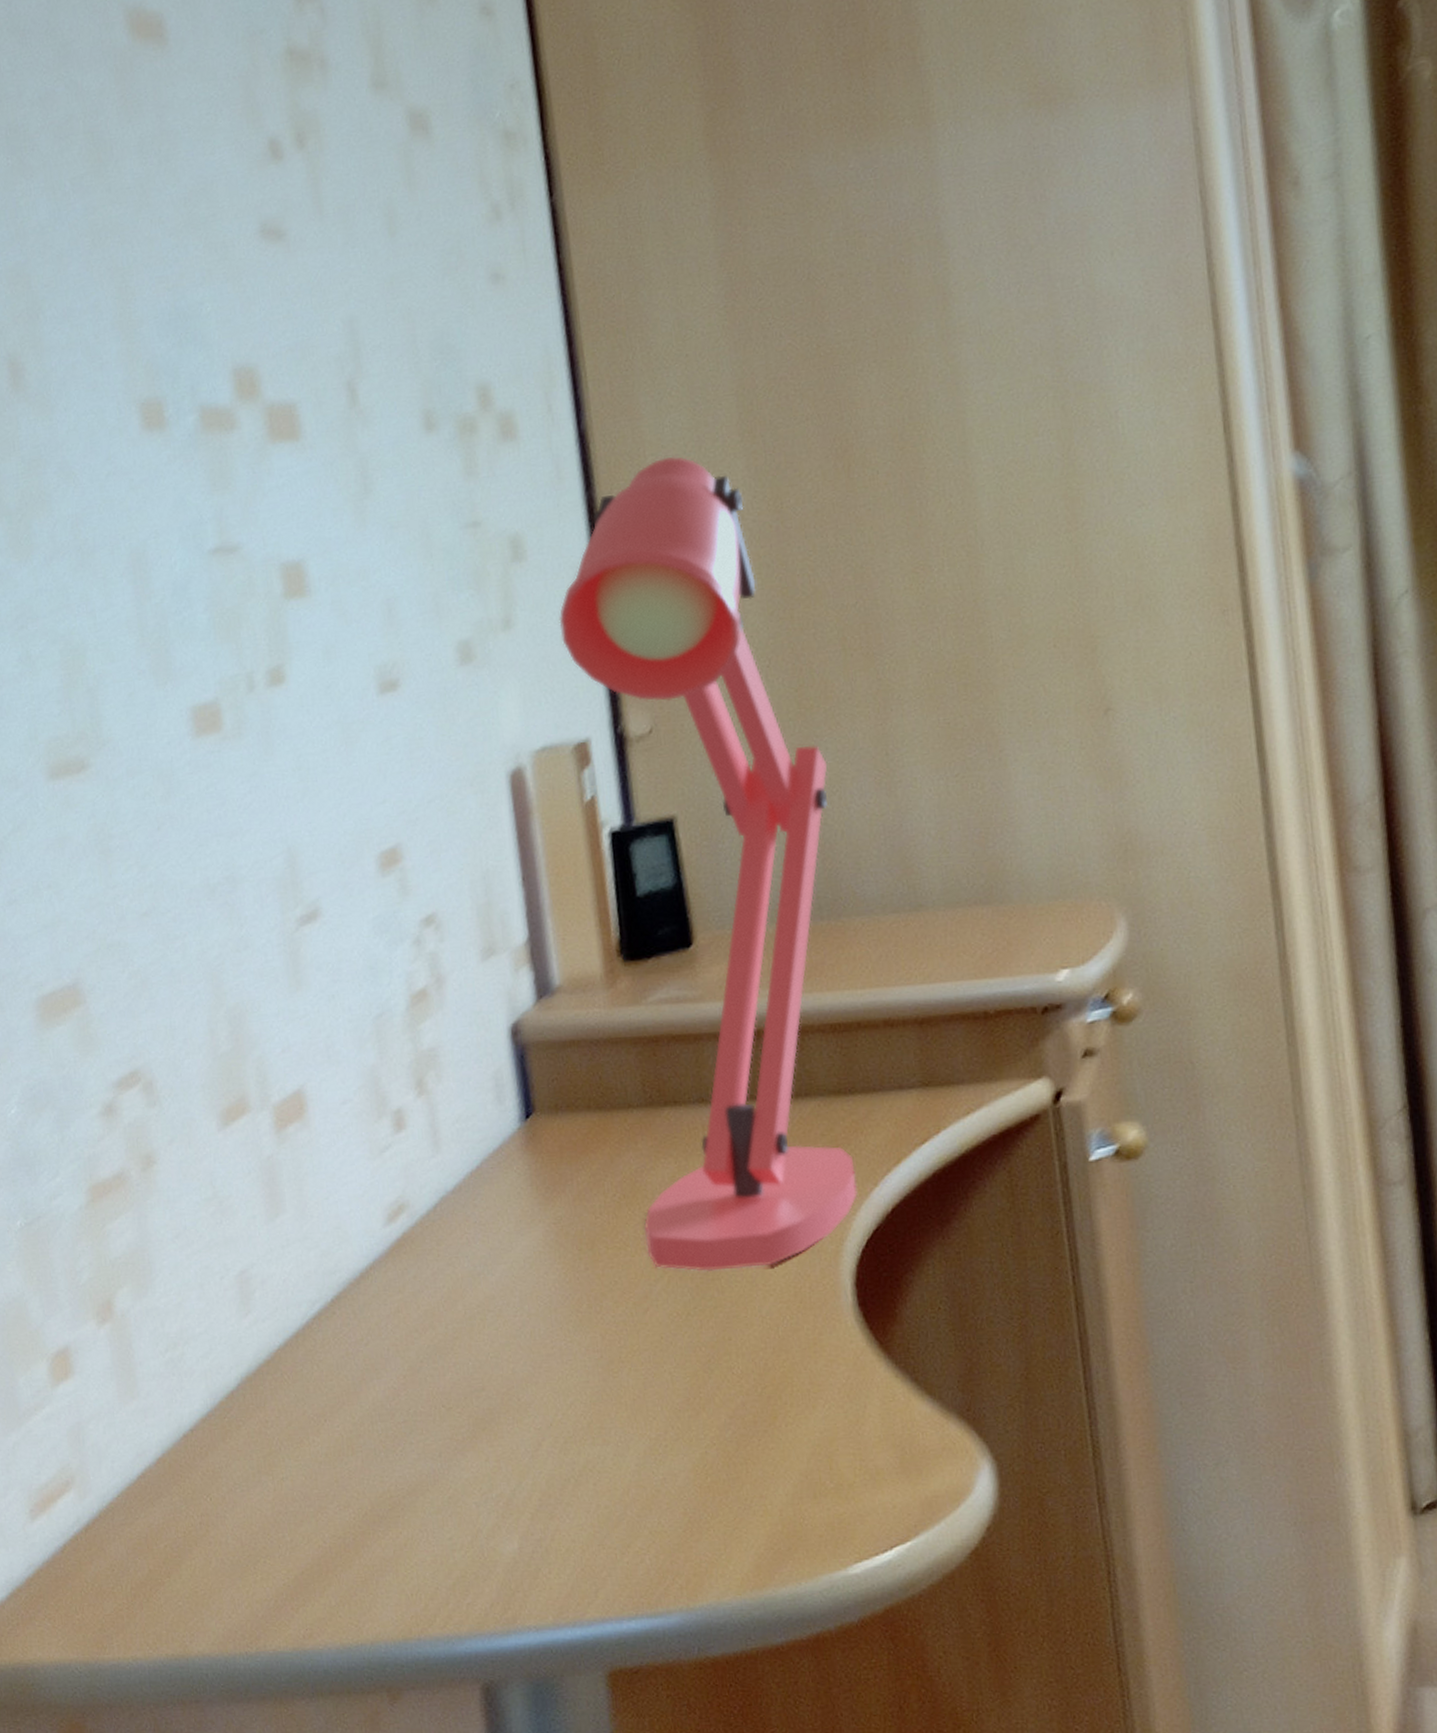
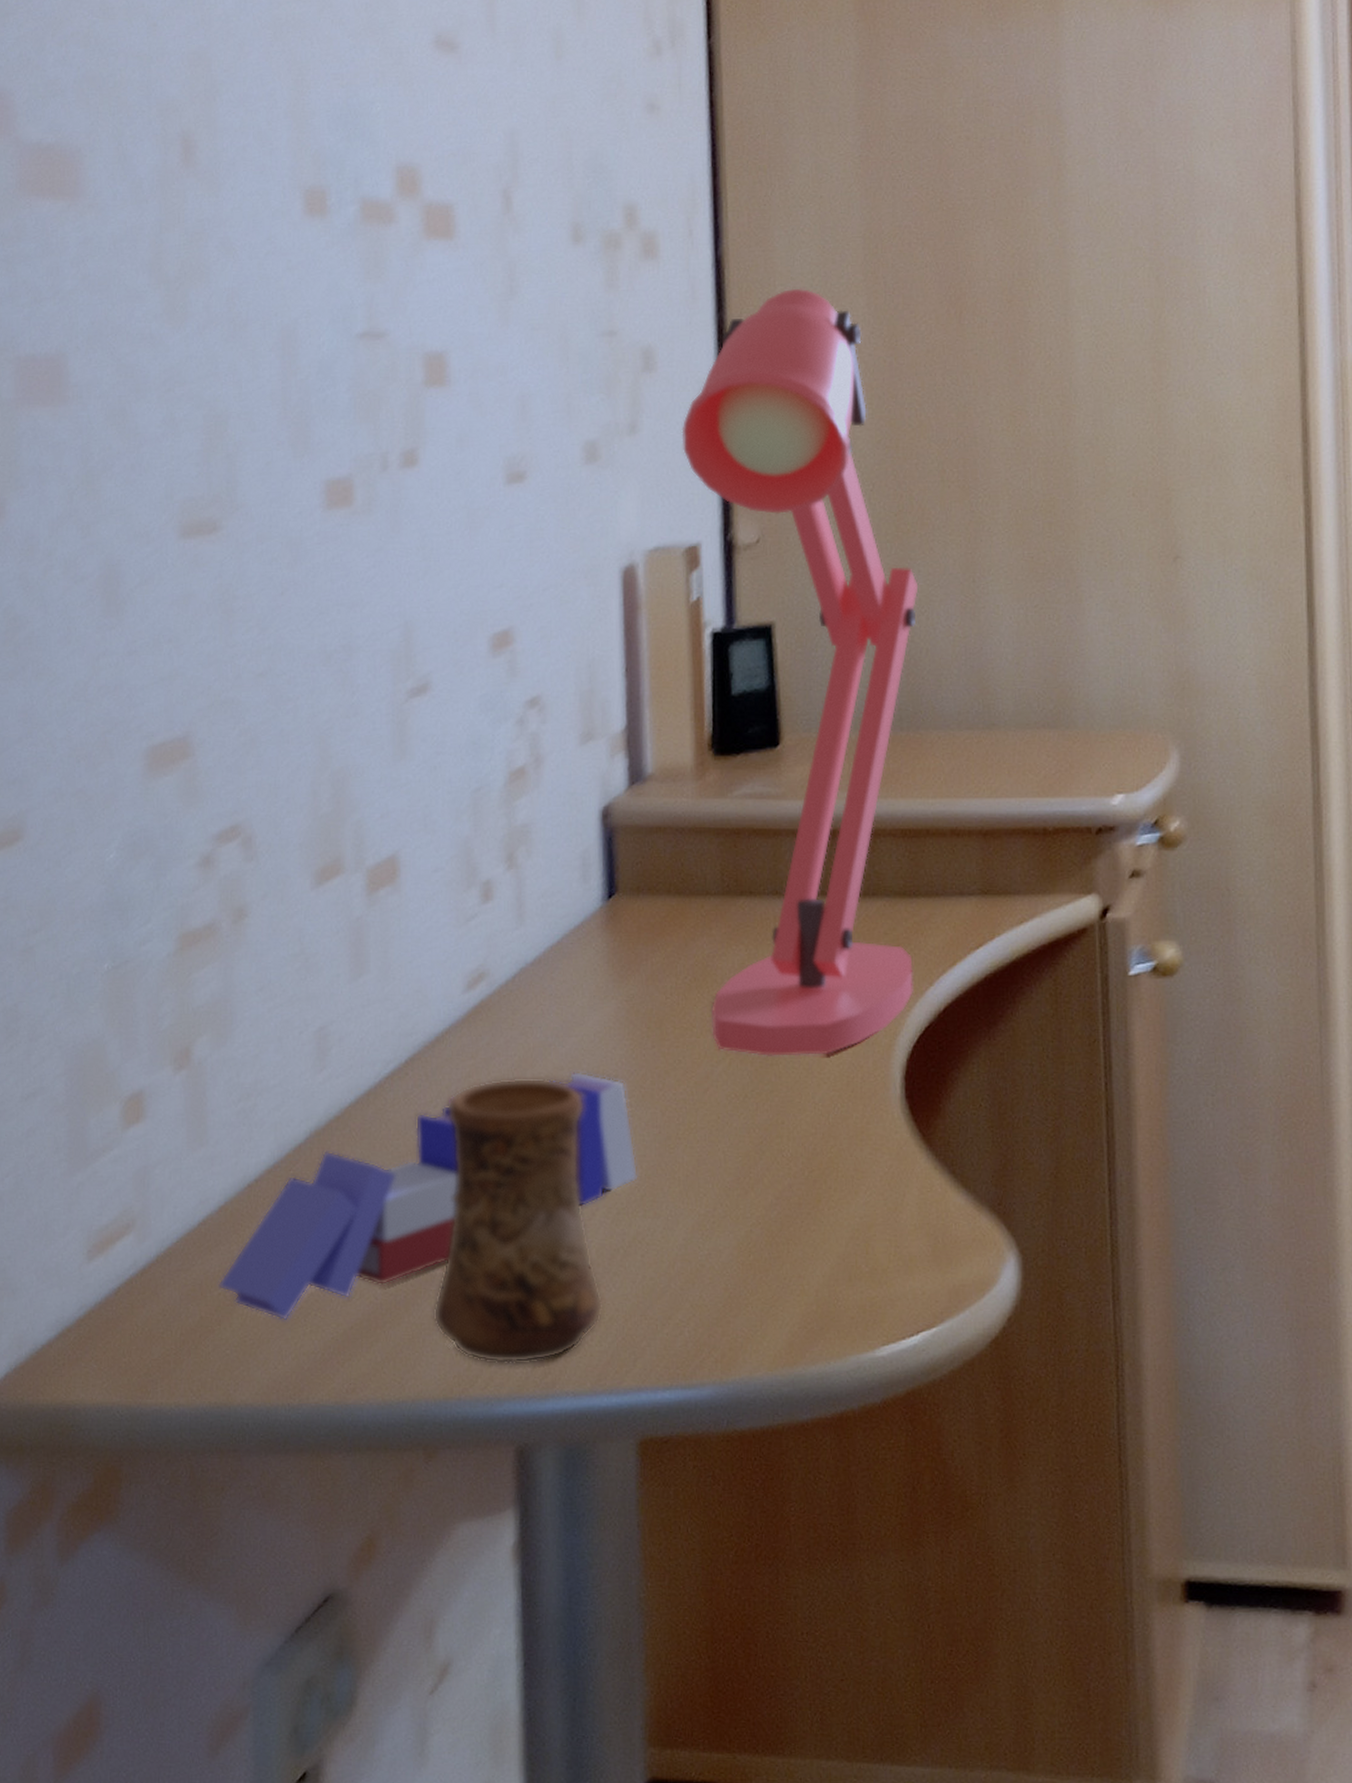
books: none [164,1298,583,1570] -> present [218,1070,638,1321]
cup: none [377,1307,559,1602] -> present [432,1076,603,1365]

